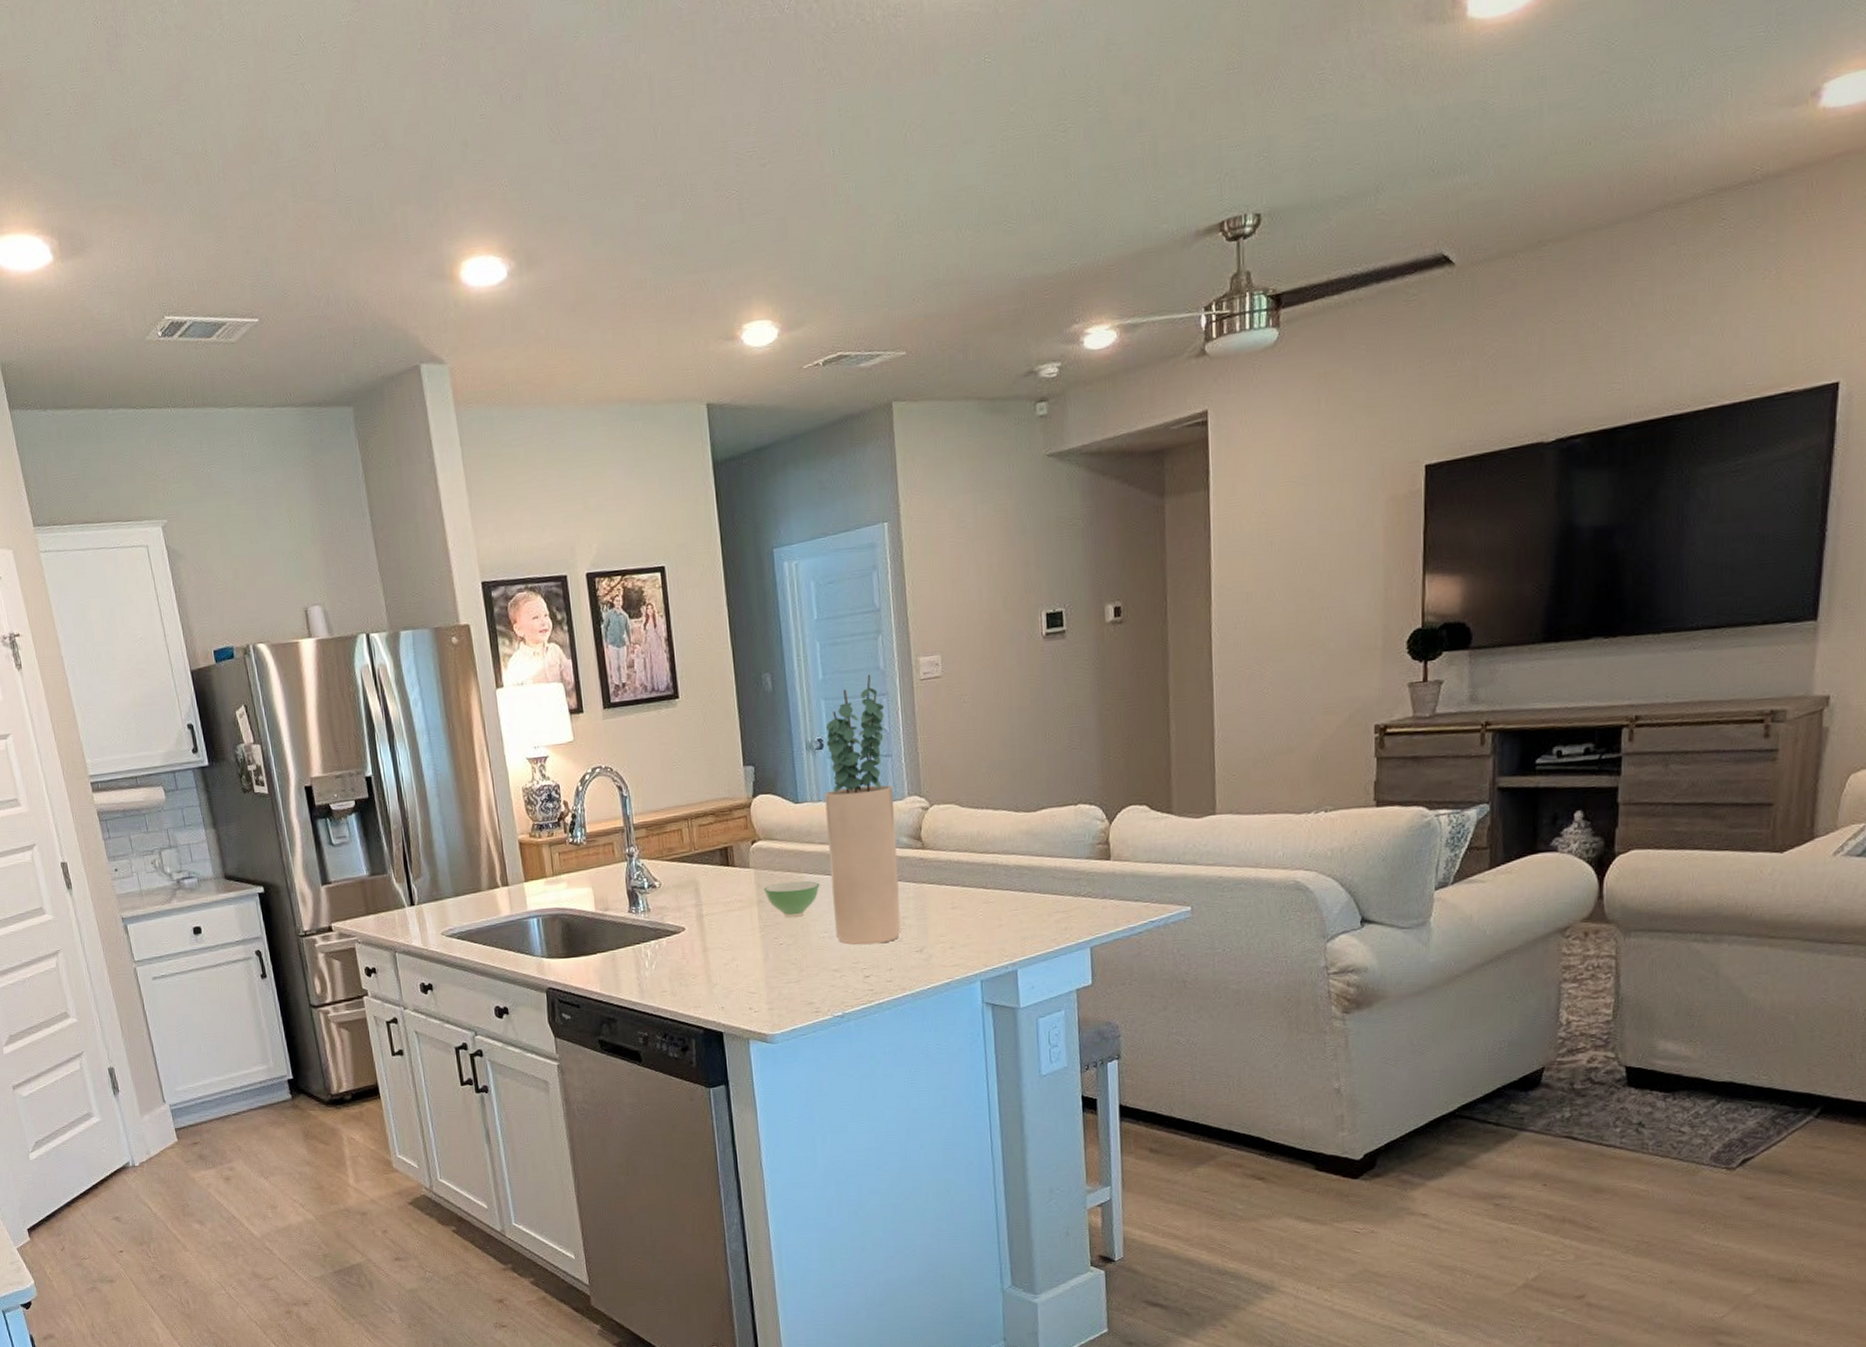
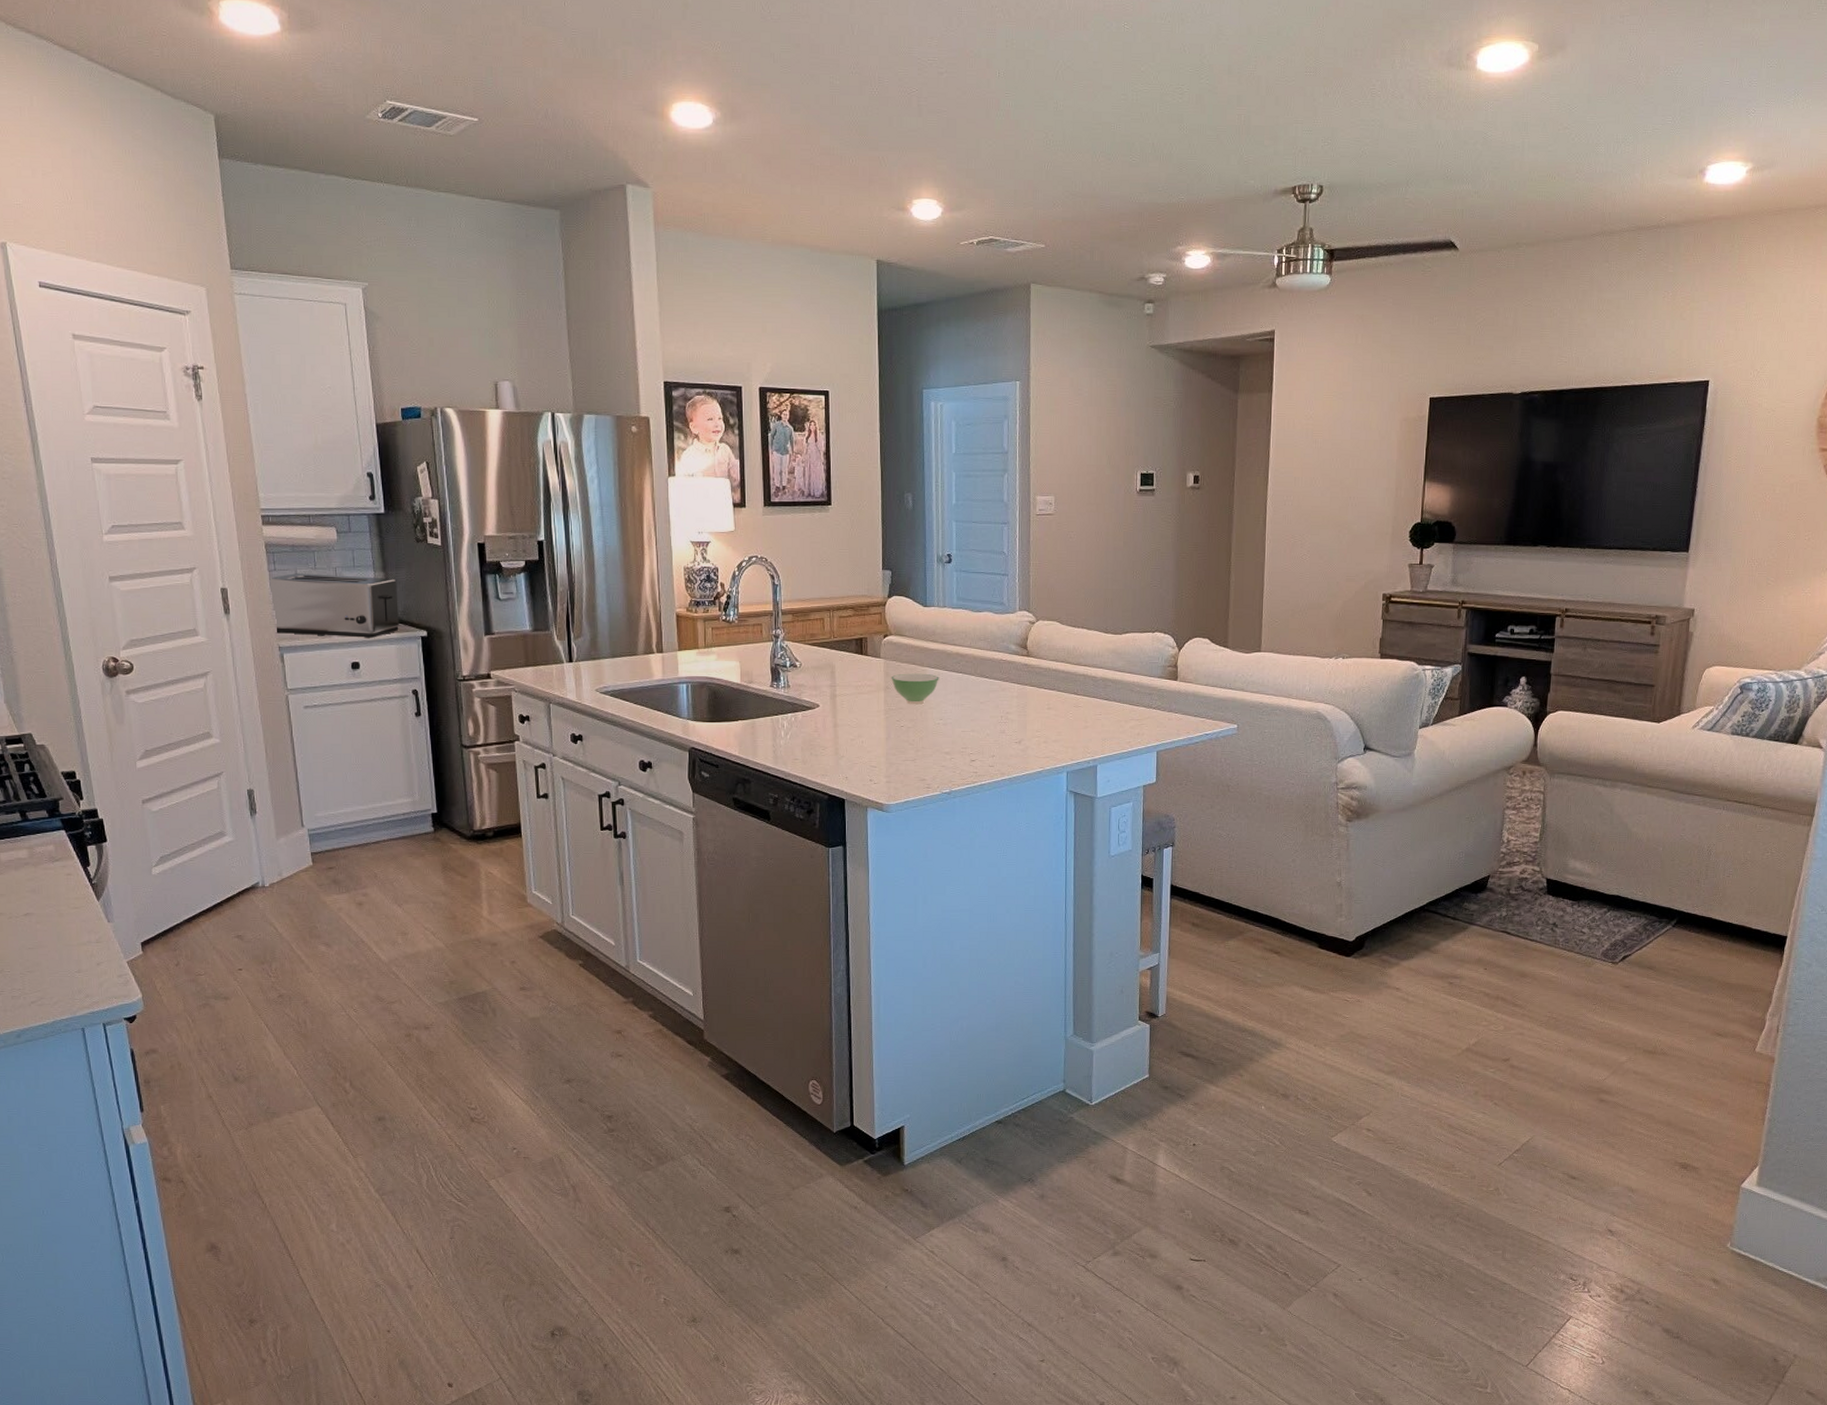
toaster: none [106,834,236,904] -> present [270,573,399,638]
vase: present [824,674,901,946] -> none [949,505,1007,733]

